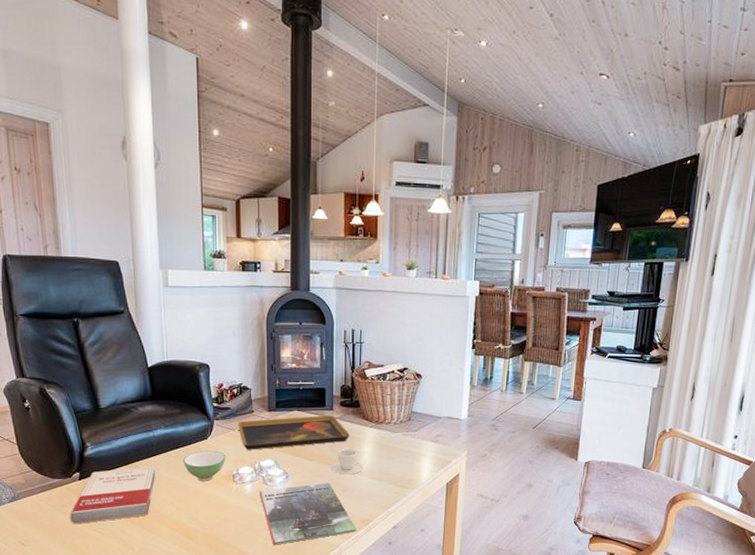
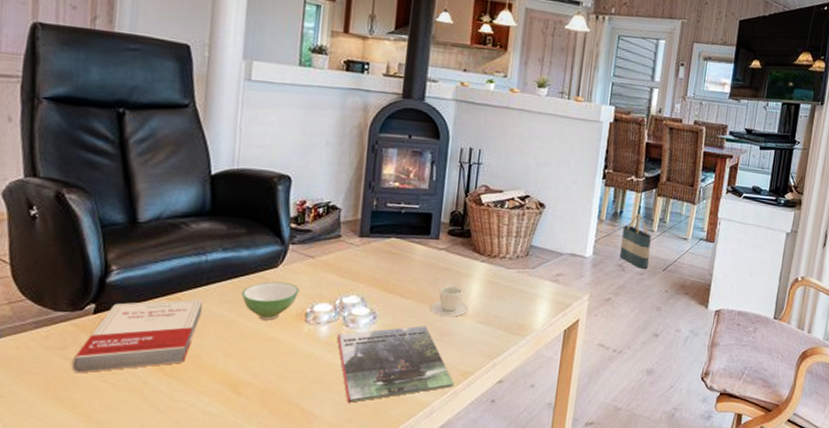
decorative tray: present [238,415,350,450] -> none [319,244,456,283]
tote bag: none [492,378,521,427] -> present [619,213,651,269]

